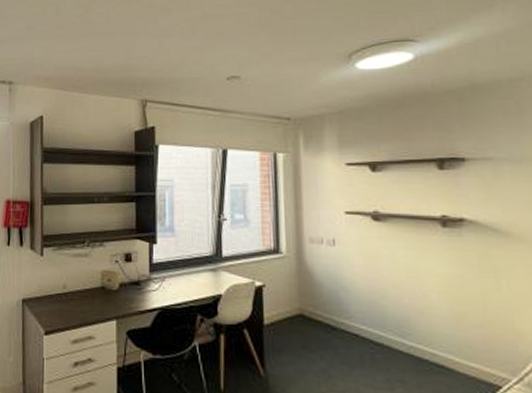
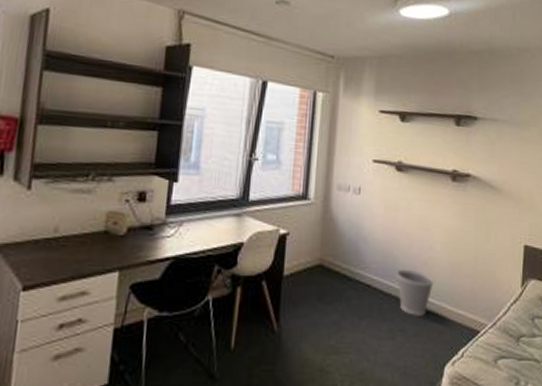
wastebasket: none [386,318,435,368] -> present [396,269,435,316]

